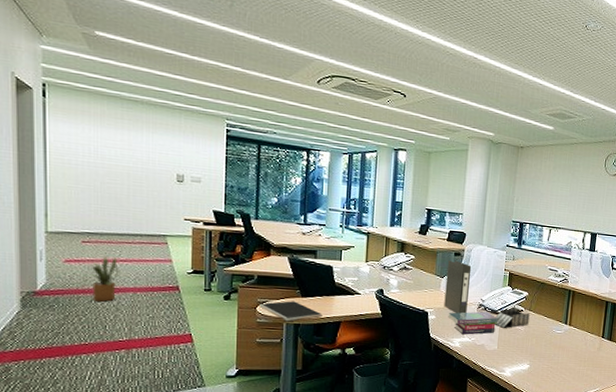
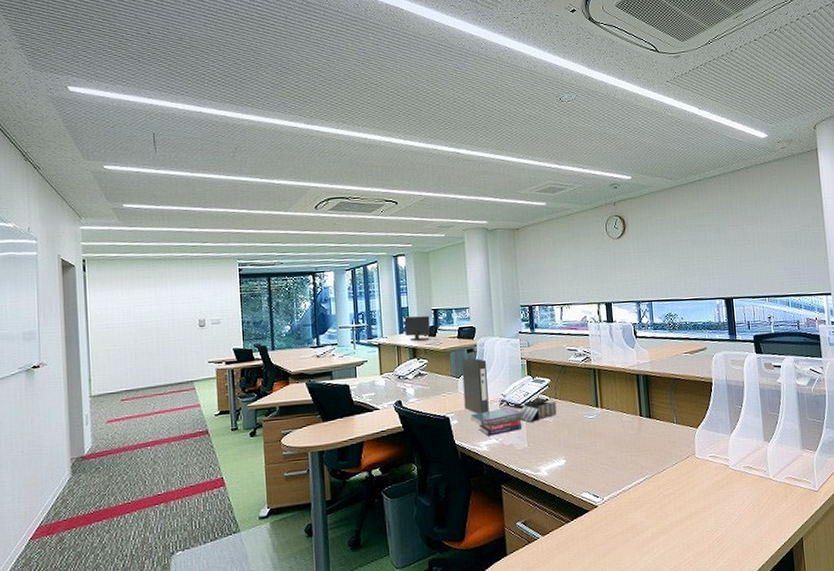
house plant: present [81,256,119,302] -> none [122,409,154,457]
tablet: present [259,301,323,322] -> none [283,427,345,450]
computer monitor: none [396,210,423,237] -> present [404,316,431,341]

